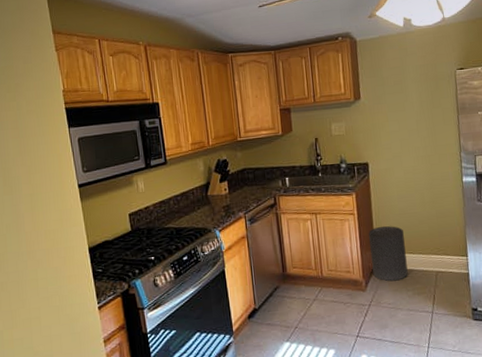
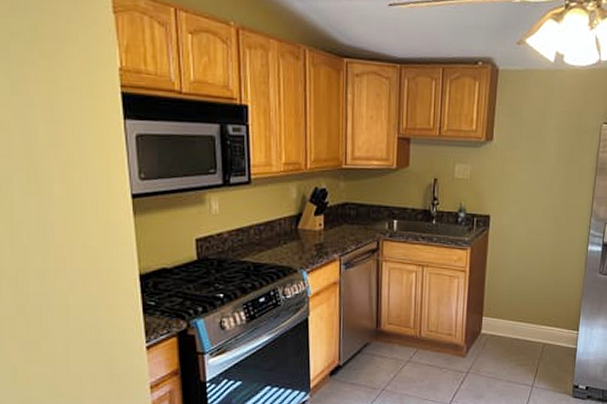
trash can: present [368,225,408,282] -> none [476,288,516,349]

